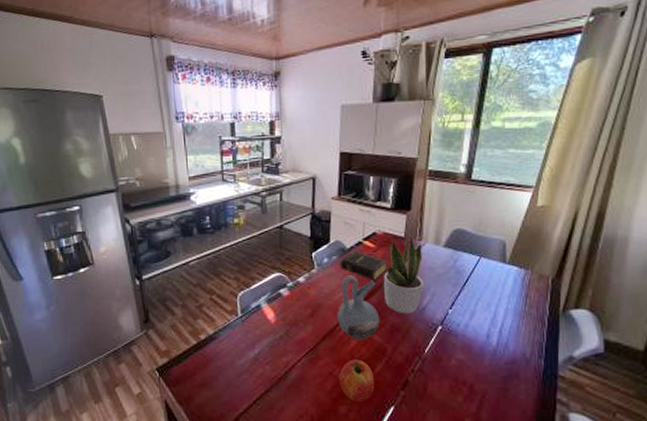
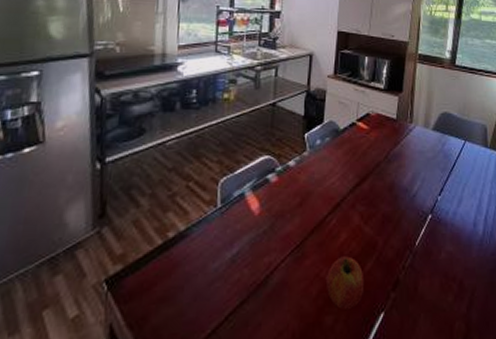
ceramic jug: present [337,275,380,340] -> none [328,159,371,233]
book: present [340,250,388,280] -> none [332,132,380,165]
potted plant: present [383,233,423,314] -> none [375,115,414,202]

